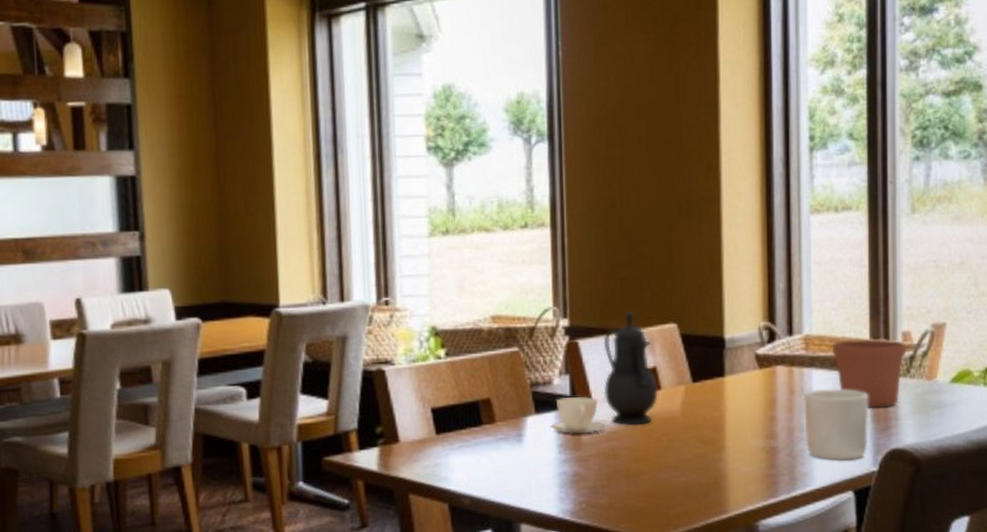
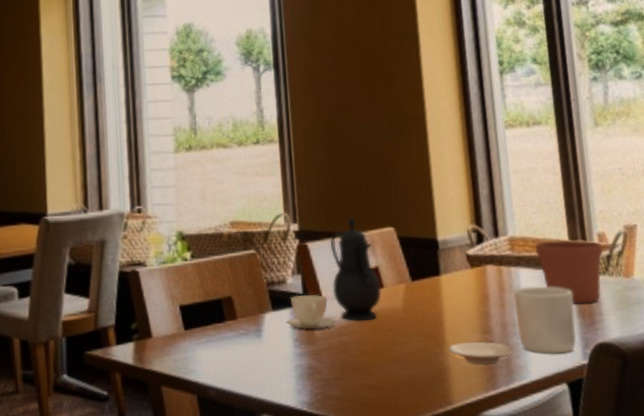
saucer: none [727,447,800,471] -> present [448,341,515,364]

